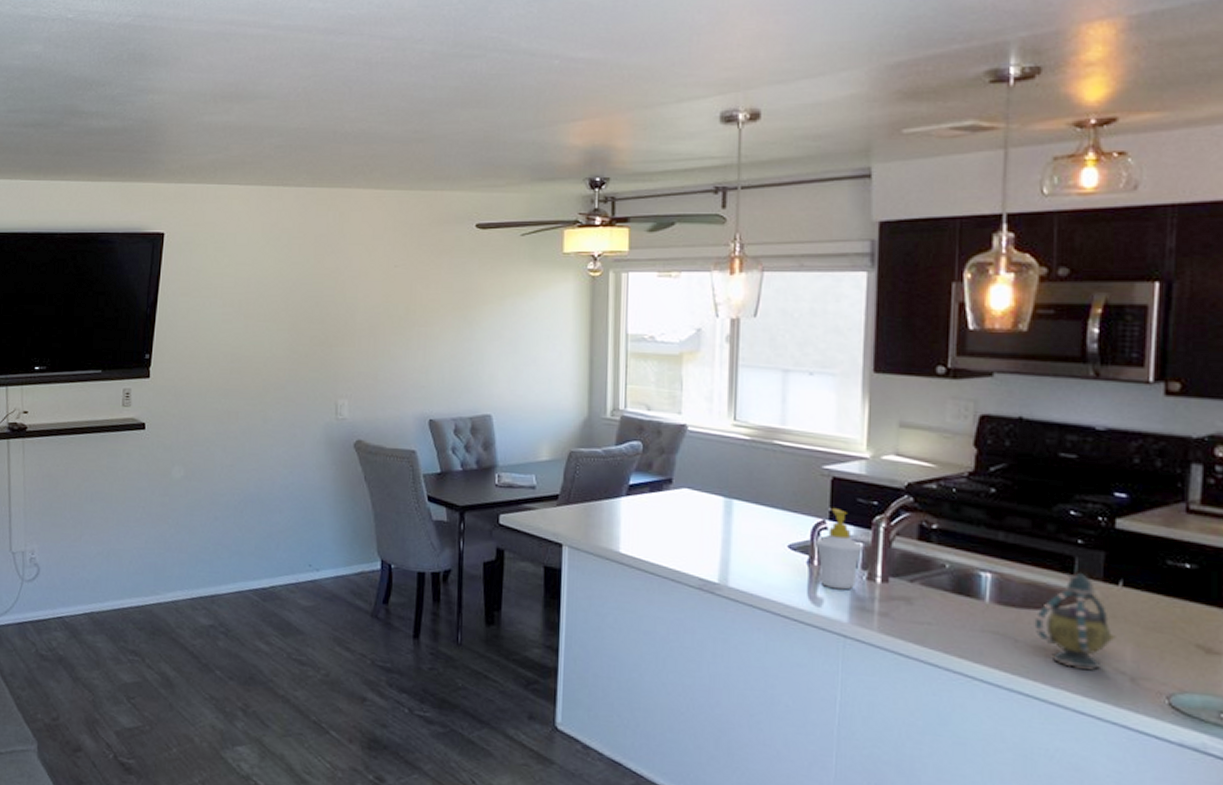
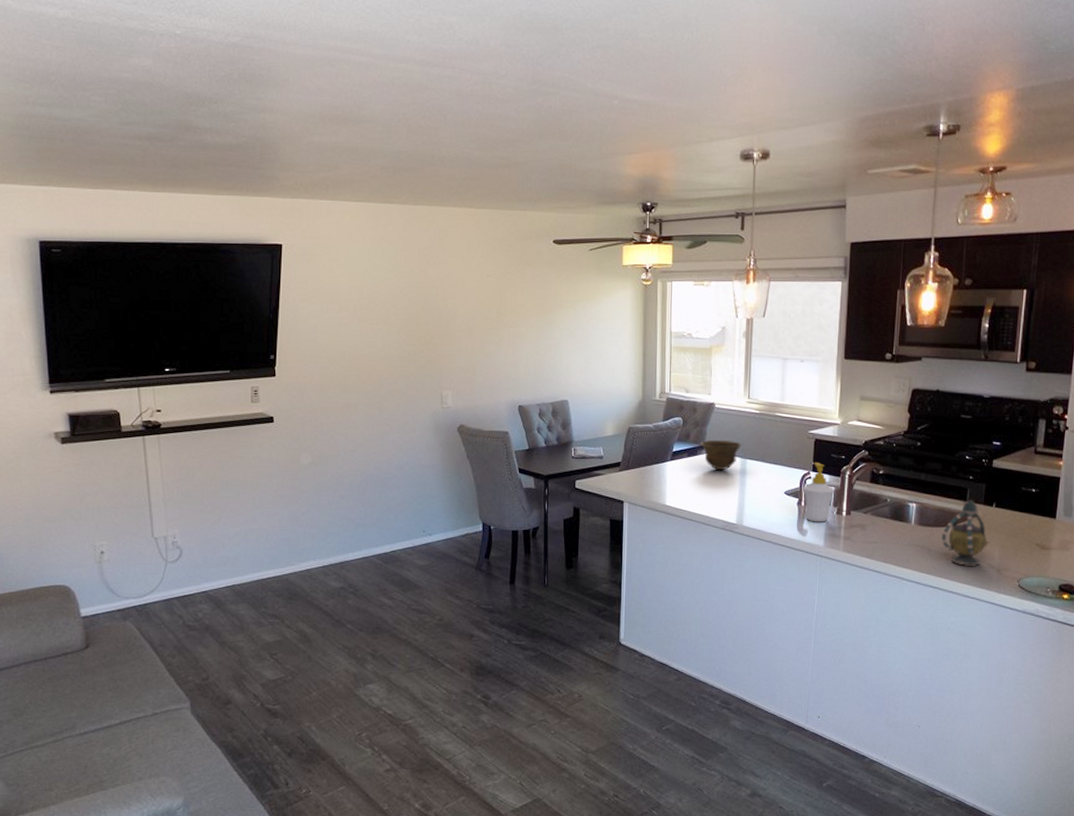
bowl: none [666,471,725,513] -> present [700,439,742,471]

